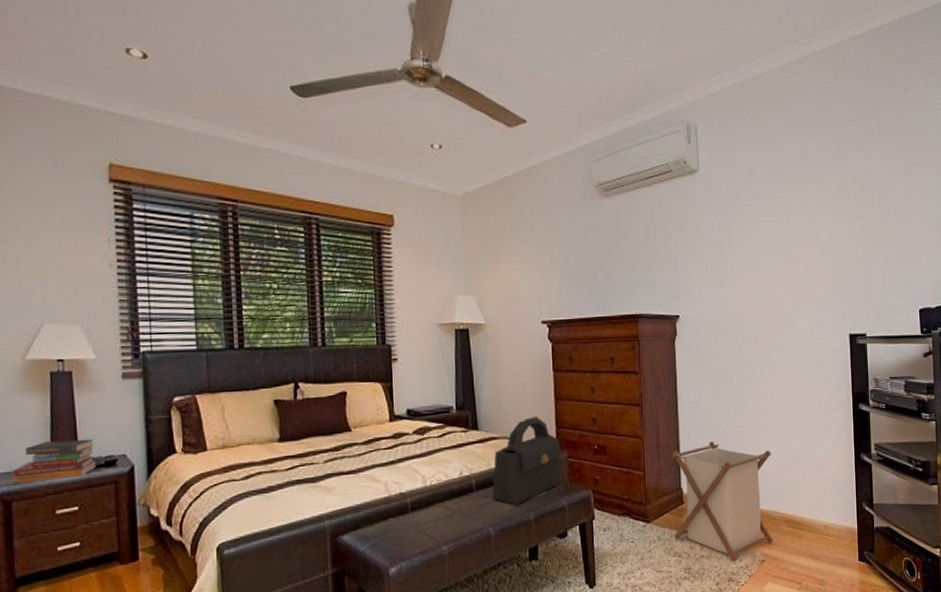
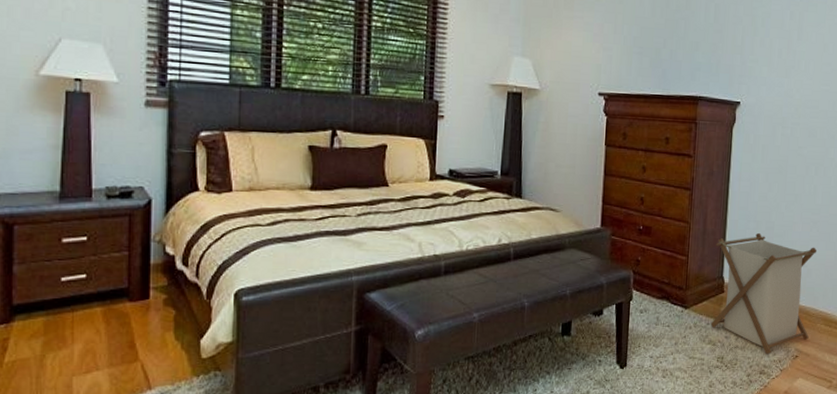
books: present [13,439,97,484] -> none [17,164,110,207]
handbag: present [492,416,561,505] -> none [530,189,605,278]

